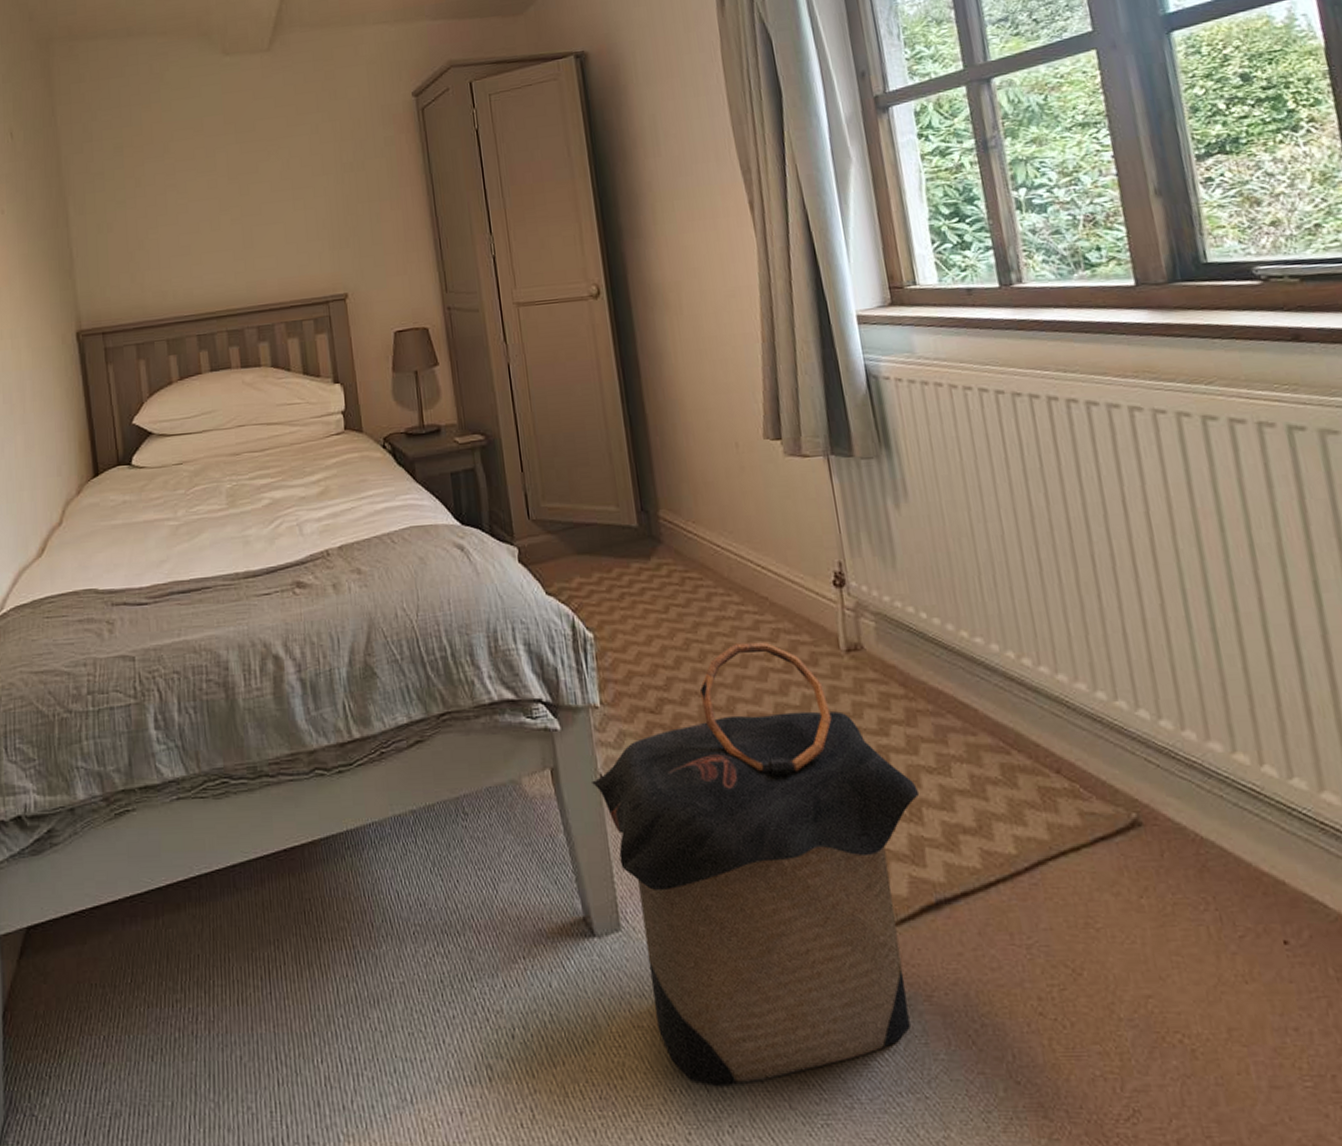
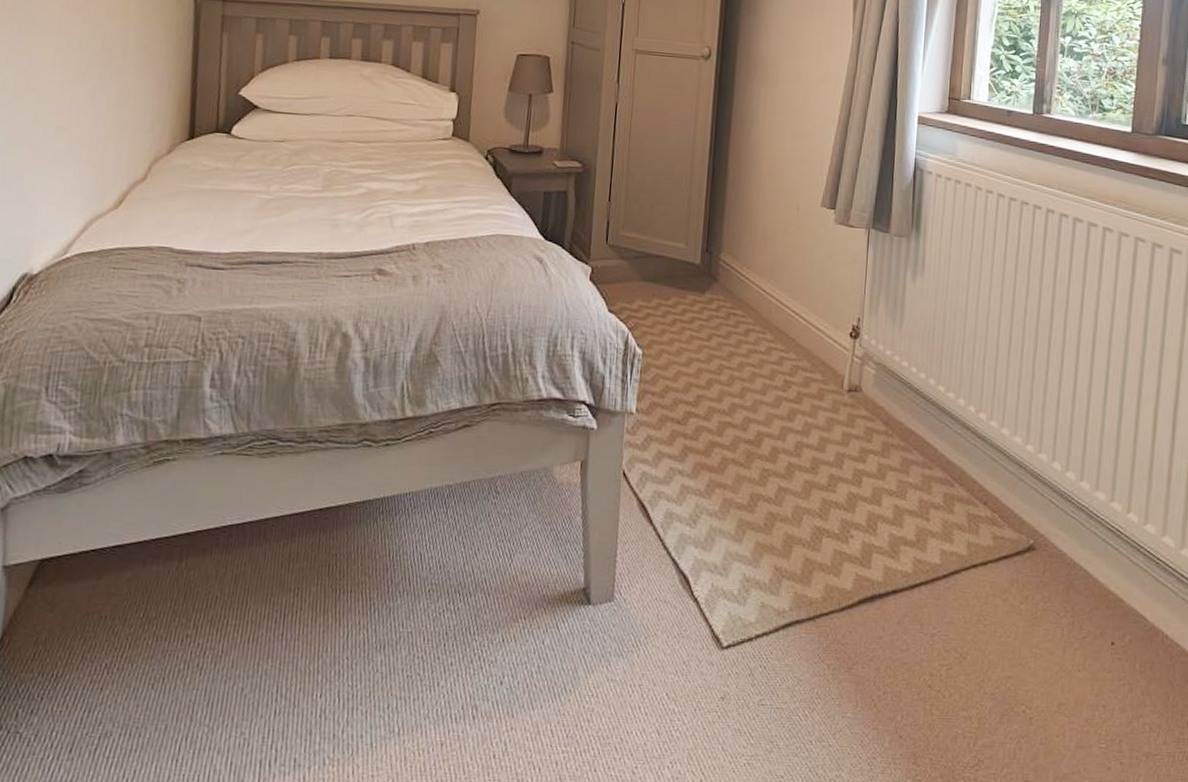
laundry hamper: present [590,641,920,1086] -> none [613,374,879,730]

